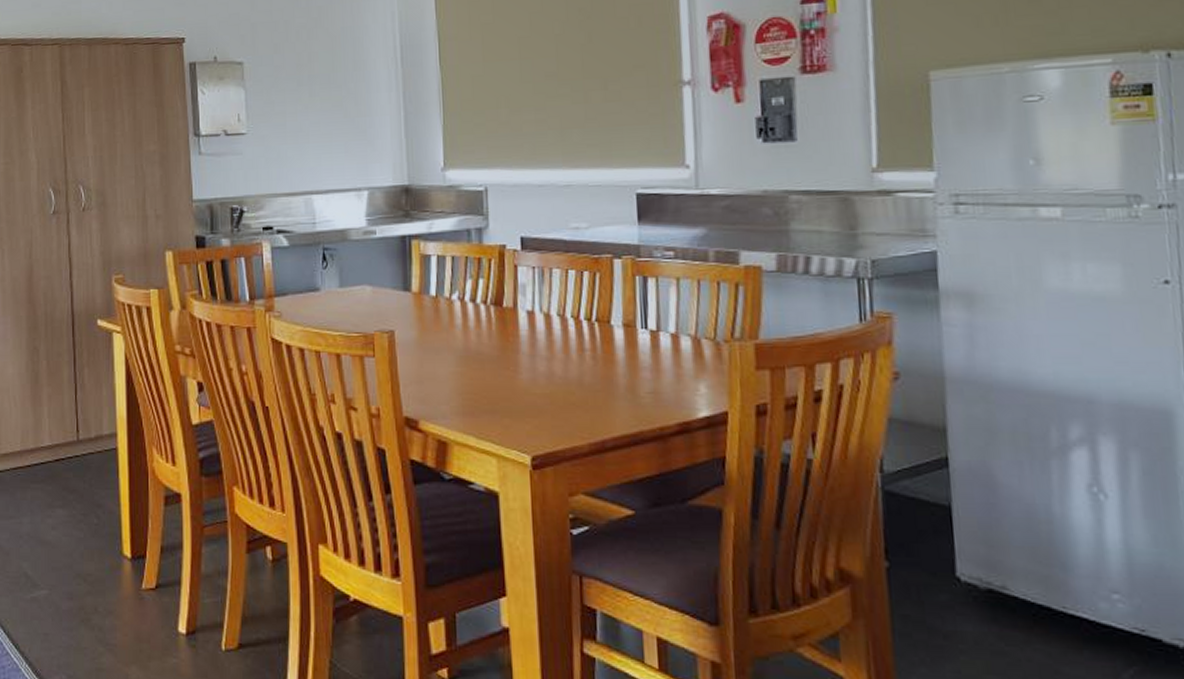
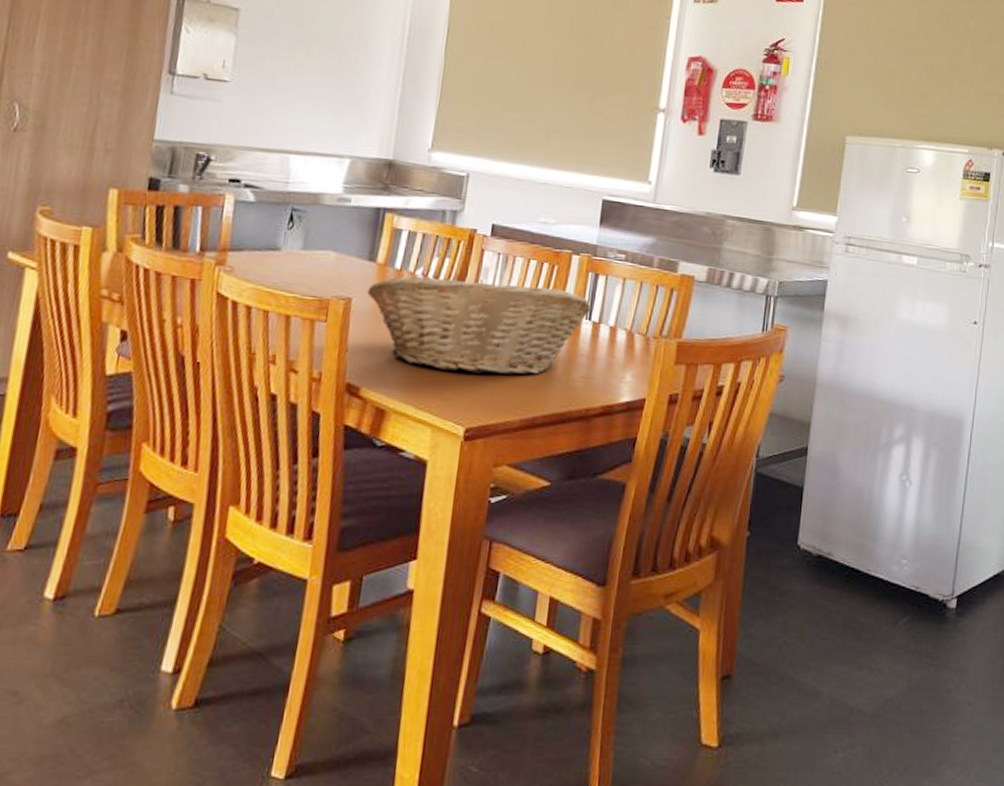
fruit basket: none [408,297,646,398] -> present [367,276,592,375]

